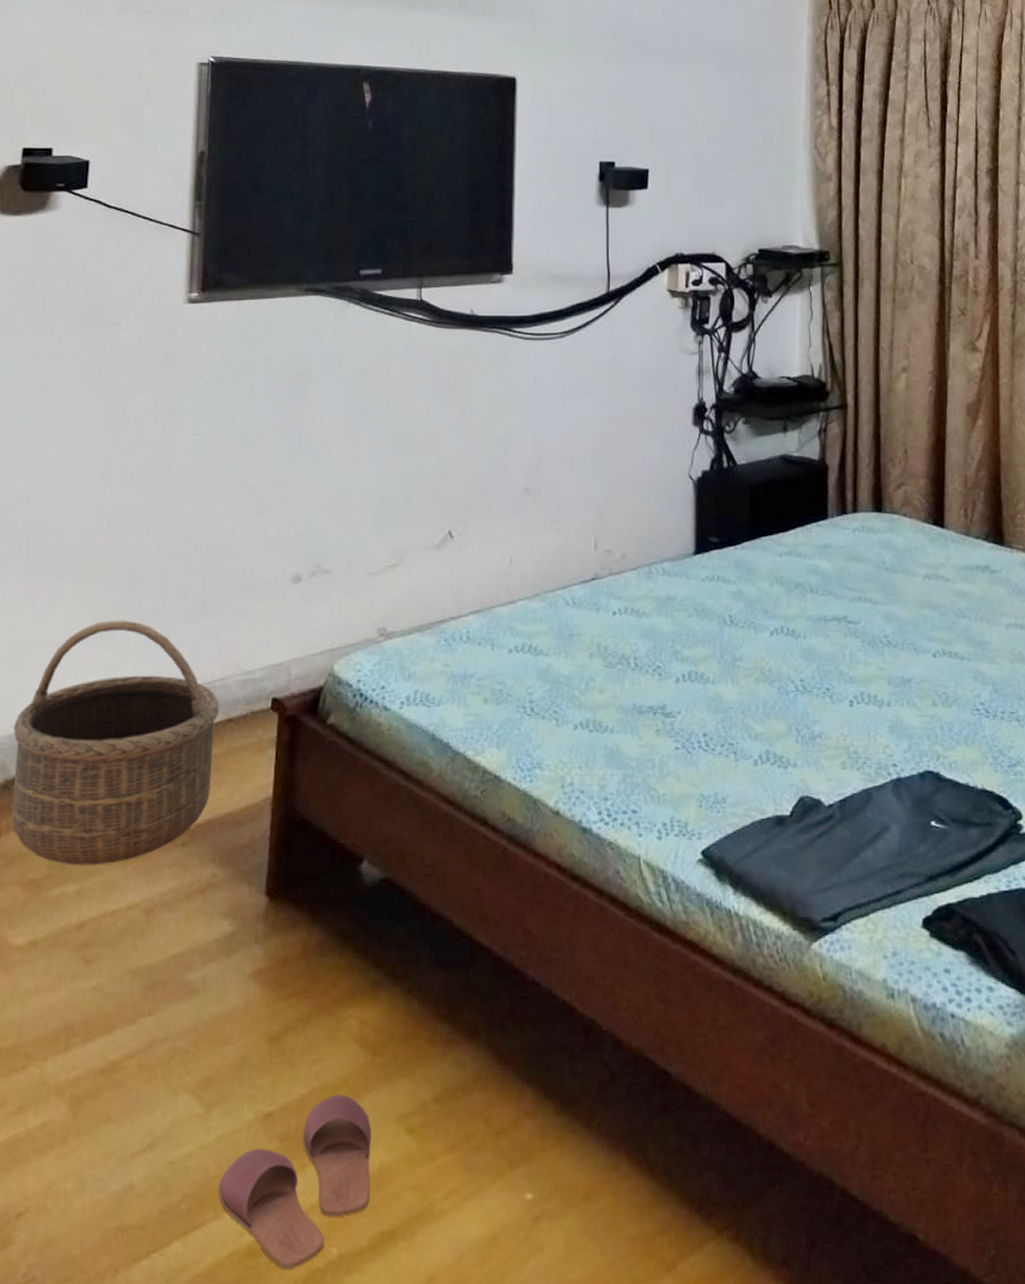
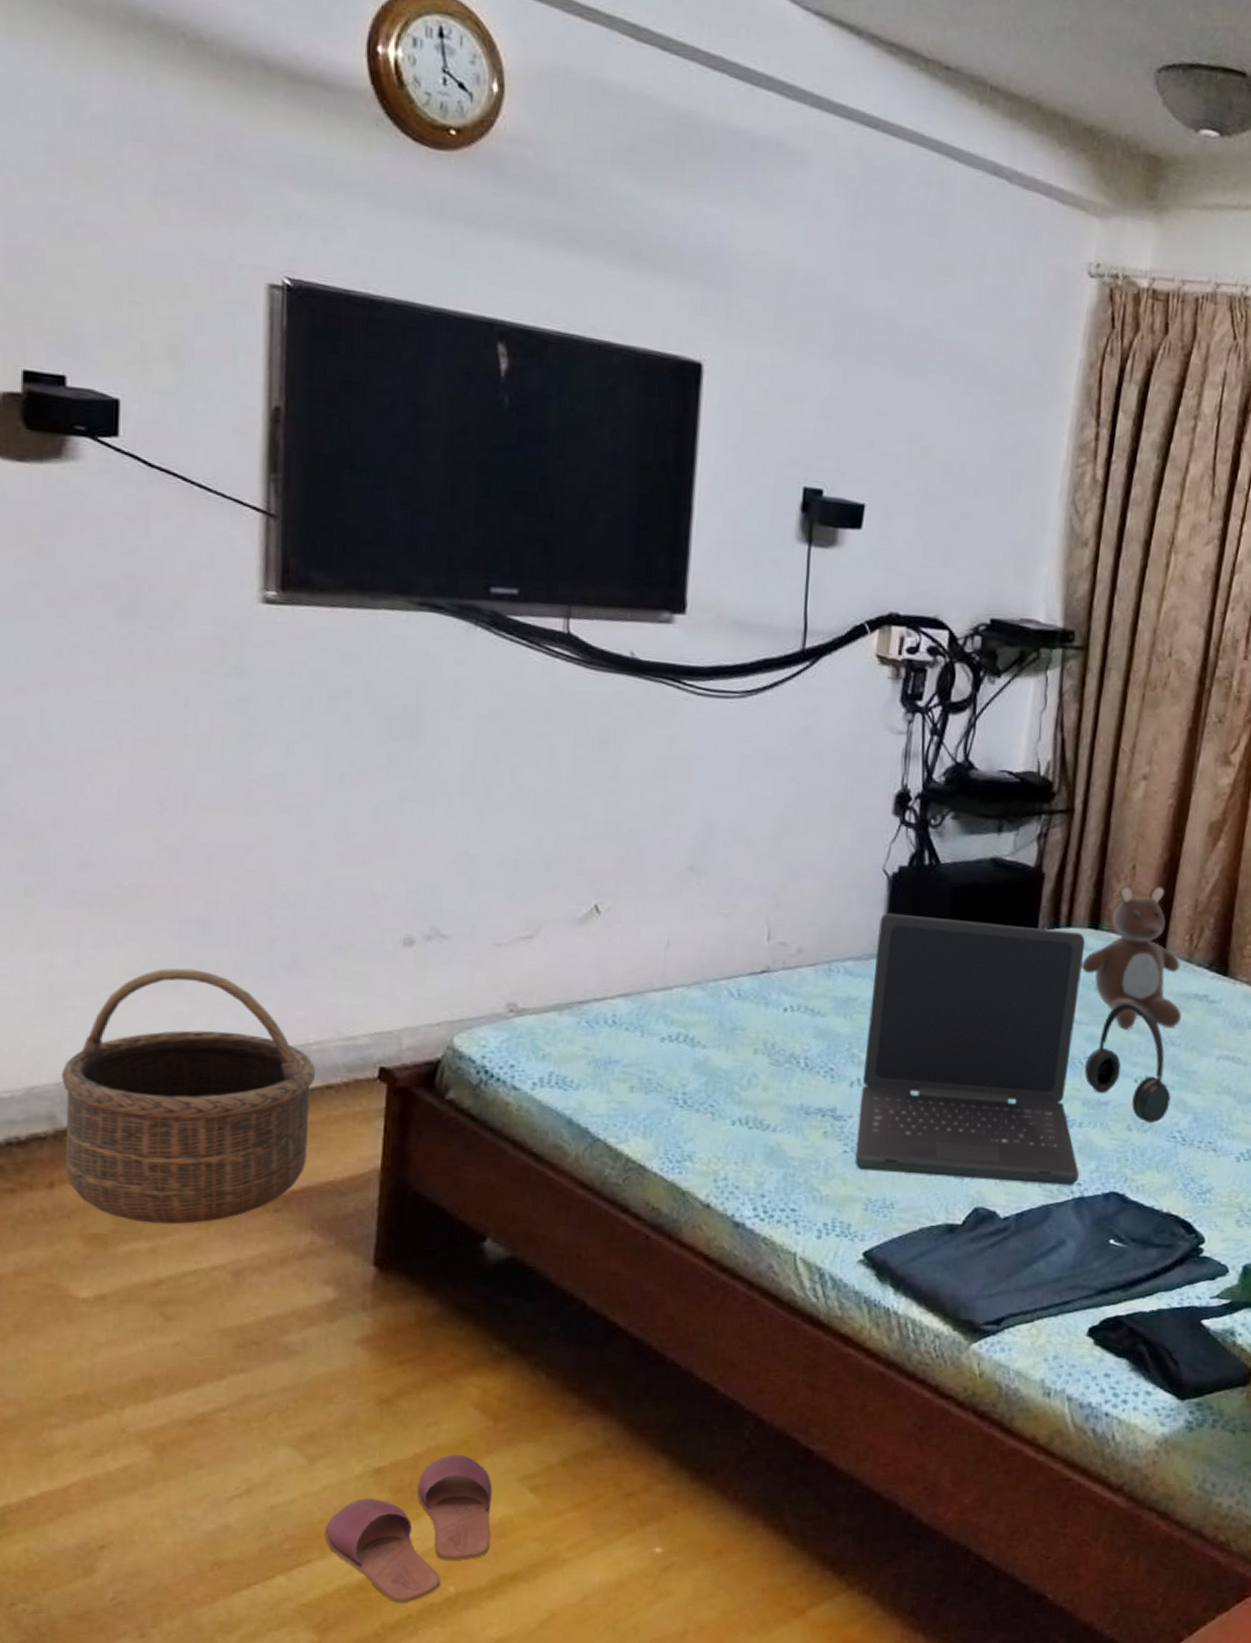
laptop: none [686,514,893,767] -> present [854,912,1086,1185]
teddy bear: none [871,467,968,604] -> present [1081,886,1182,1028]
headphones: none [885,578,969,698] -> present [1083,1001,1171,1124]

